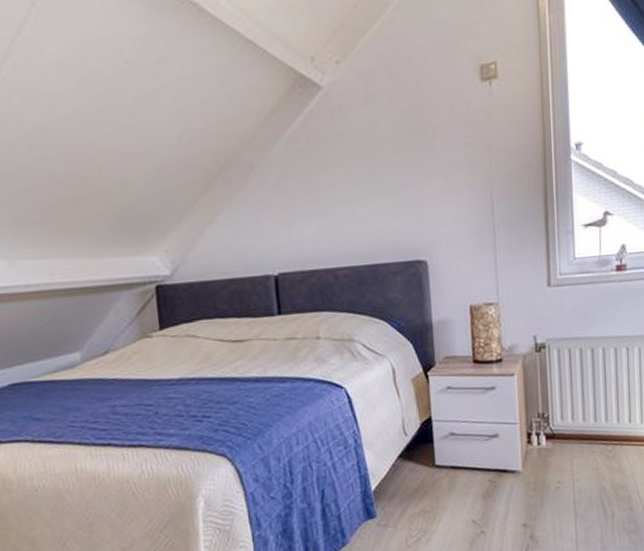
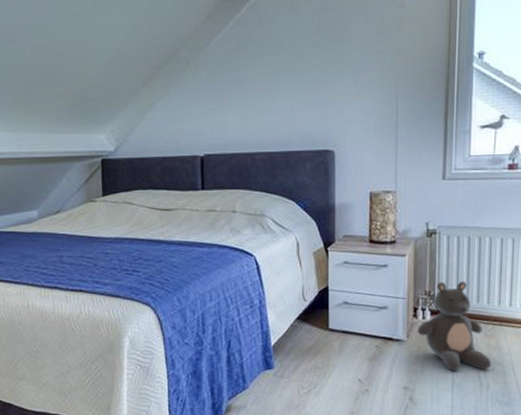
teddy bear: none [533,398,615,501] -> present [417,281,492,372]

